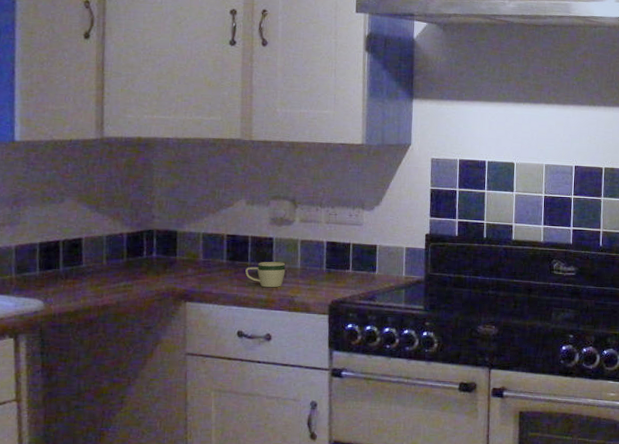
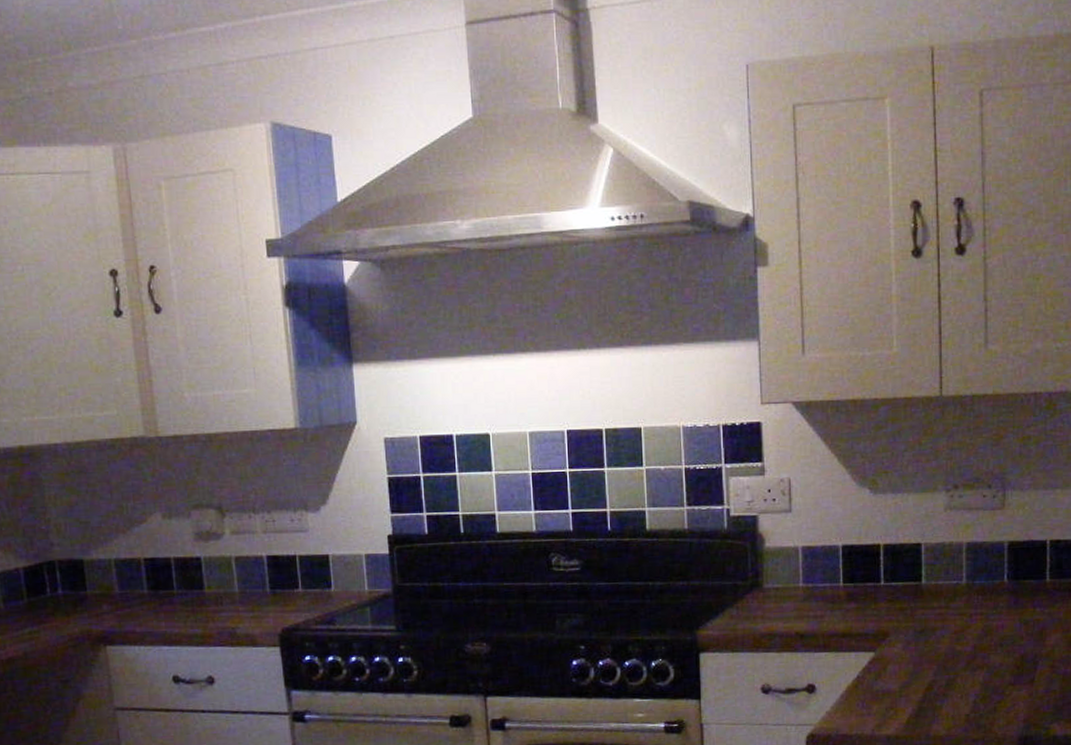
mug: present [245,261,286,288] -> none [172,586,221,620]

